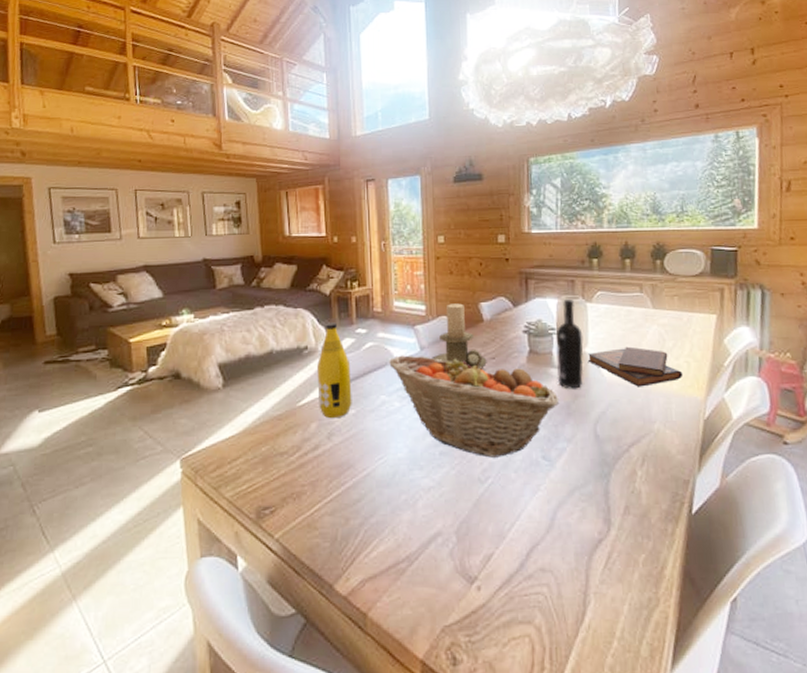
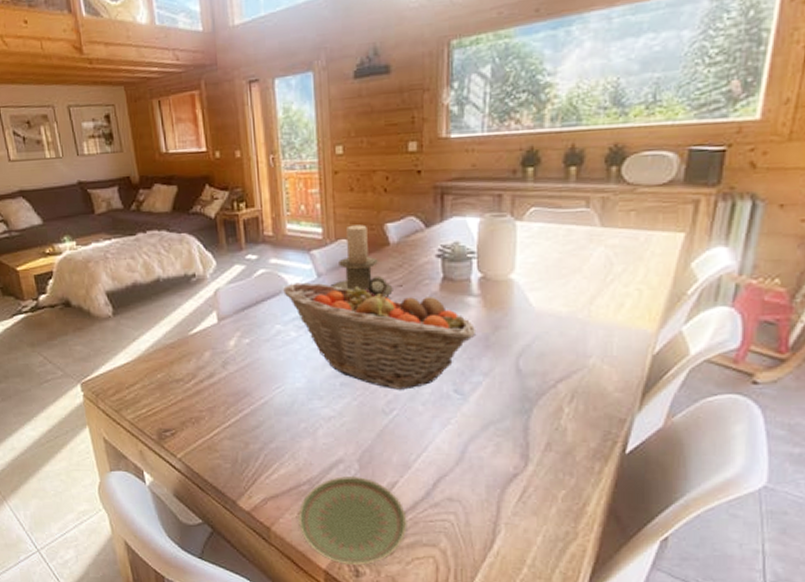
bottle: present [316,322,352,419] -> none [206,248,246,348]
plate: none [396,549,503,652] -> present [298,475,407,565]
wine bottle: present [555,298,584,390] -> none [475,216,509,320]
diary: present [588,346,684,387] -> none [514,272,632,318]

